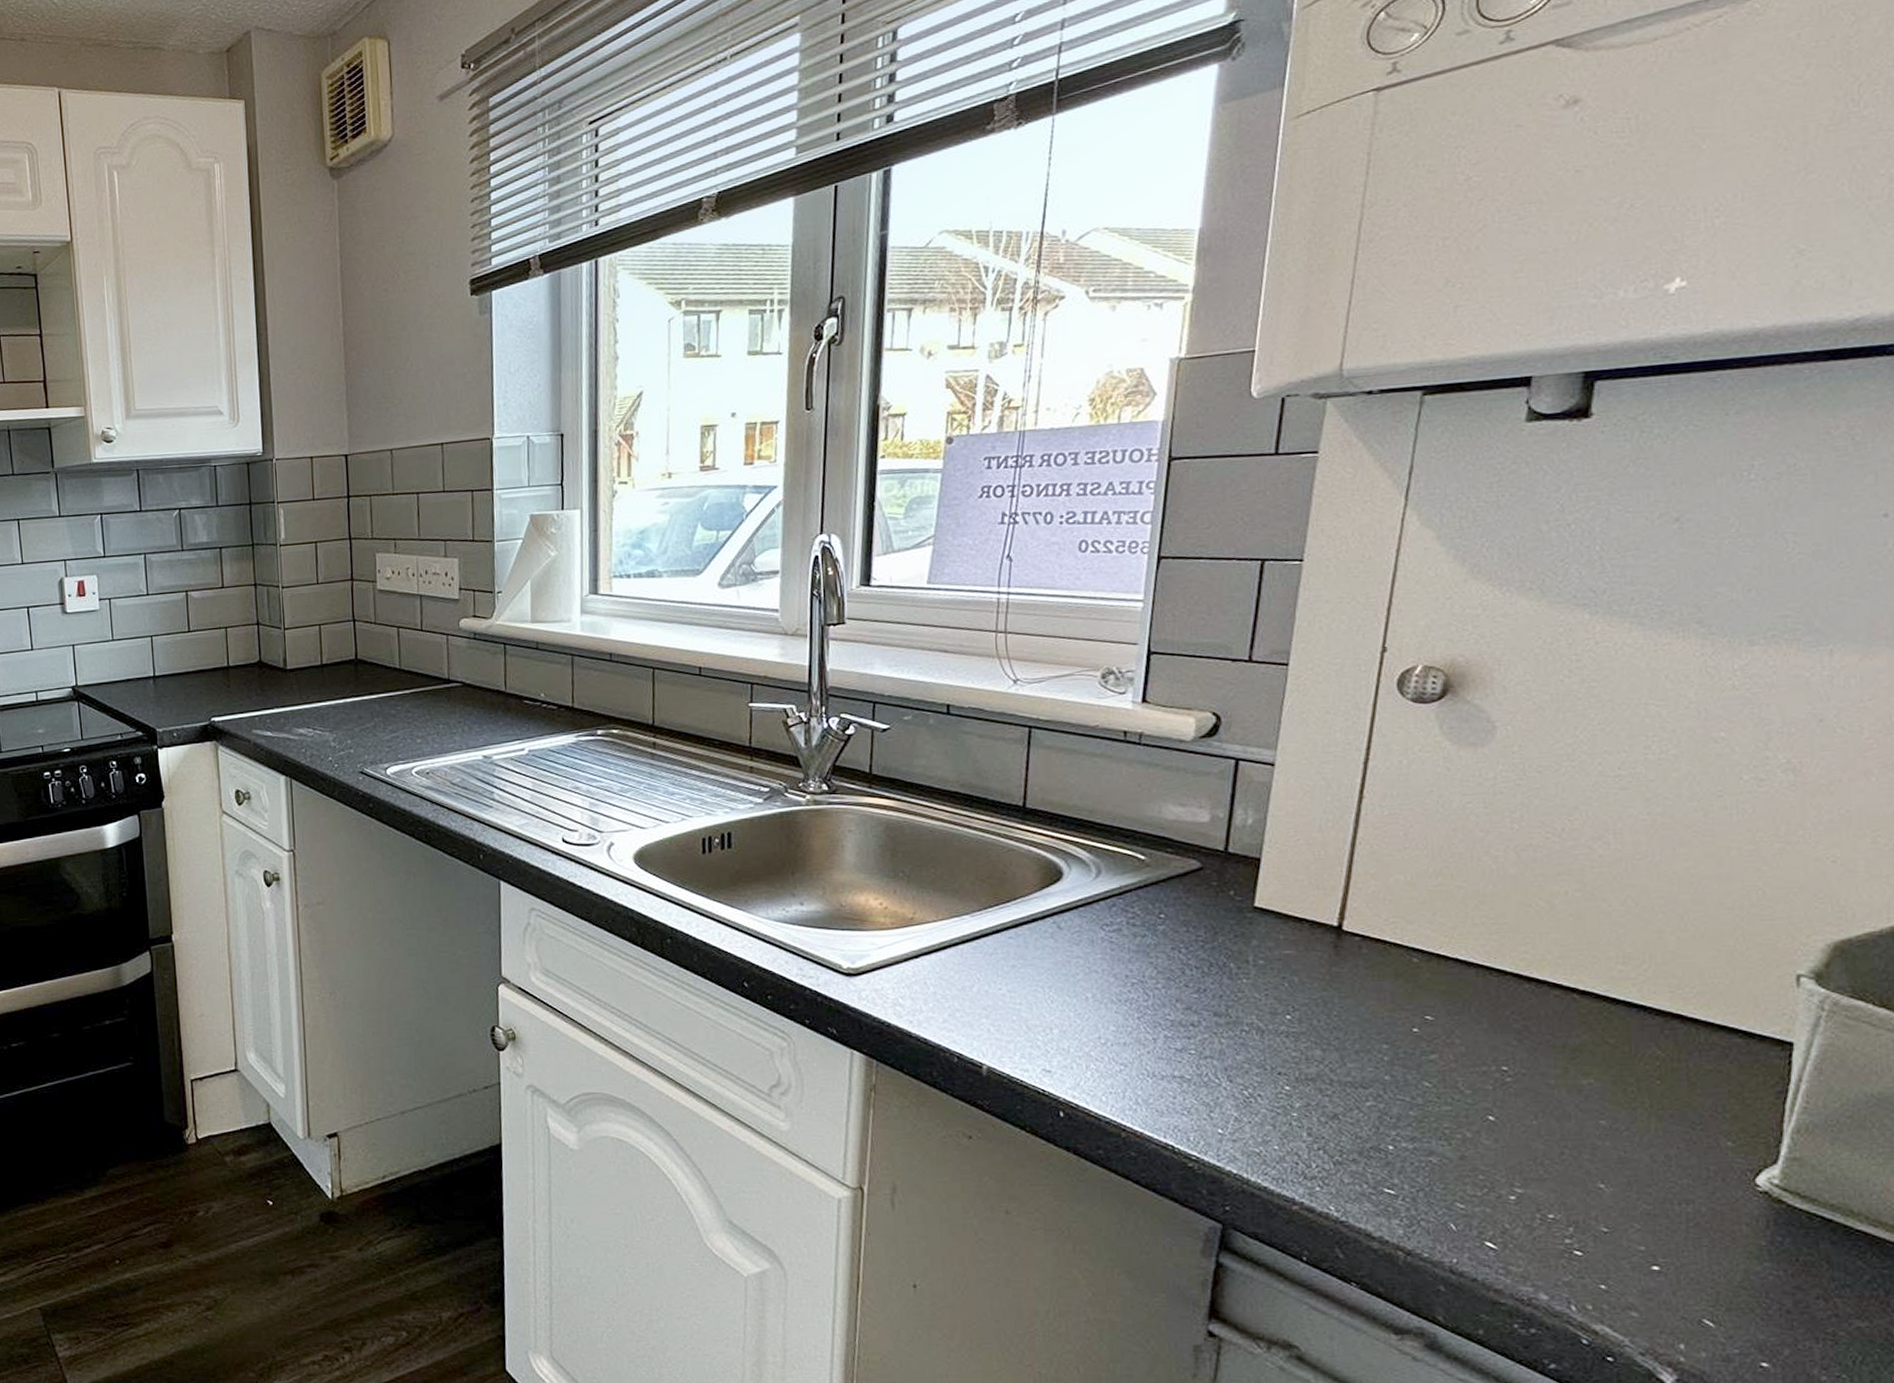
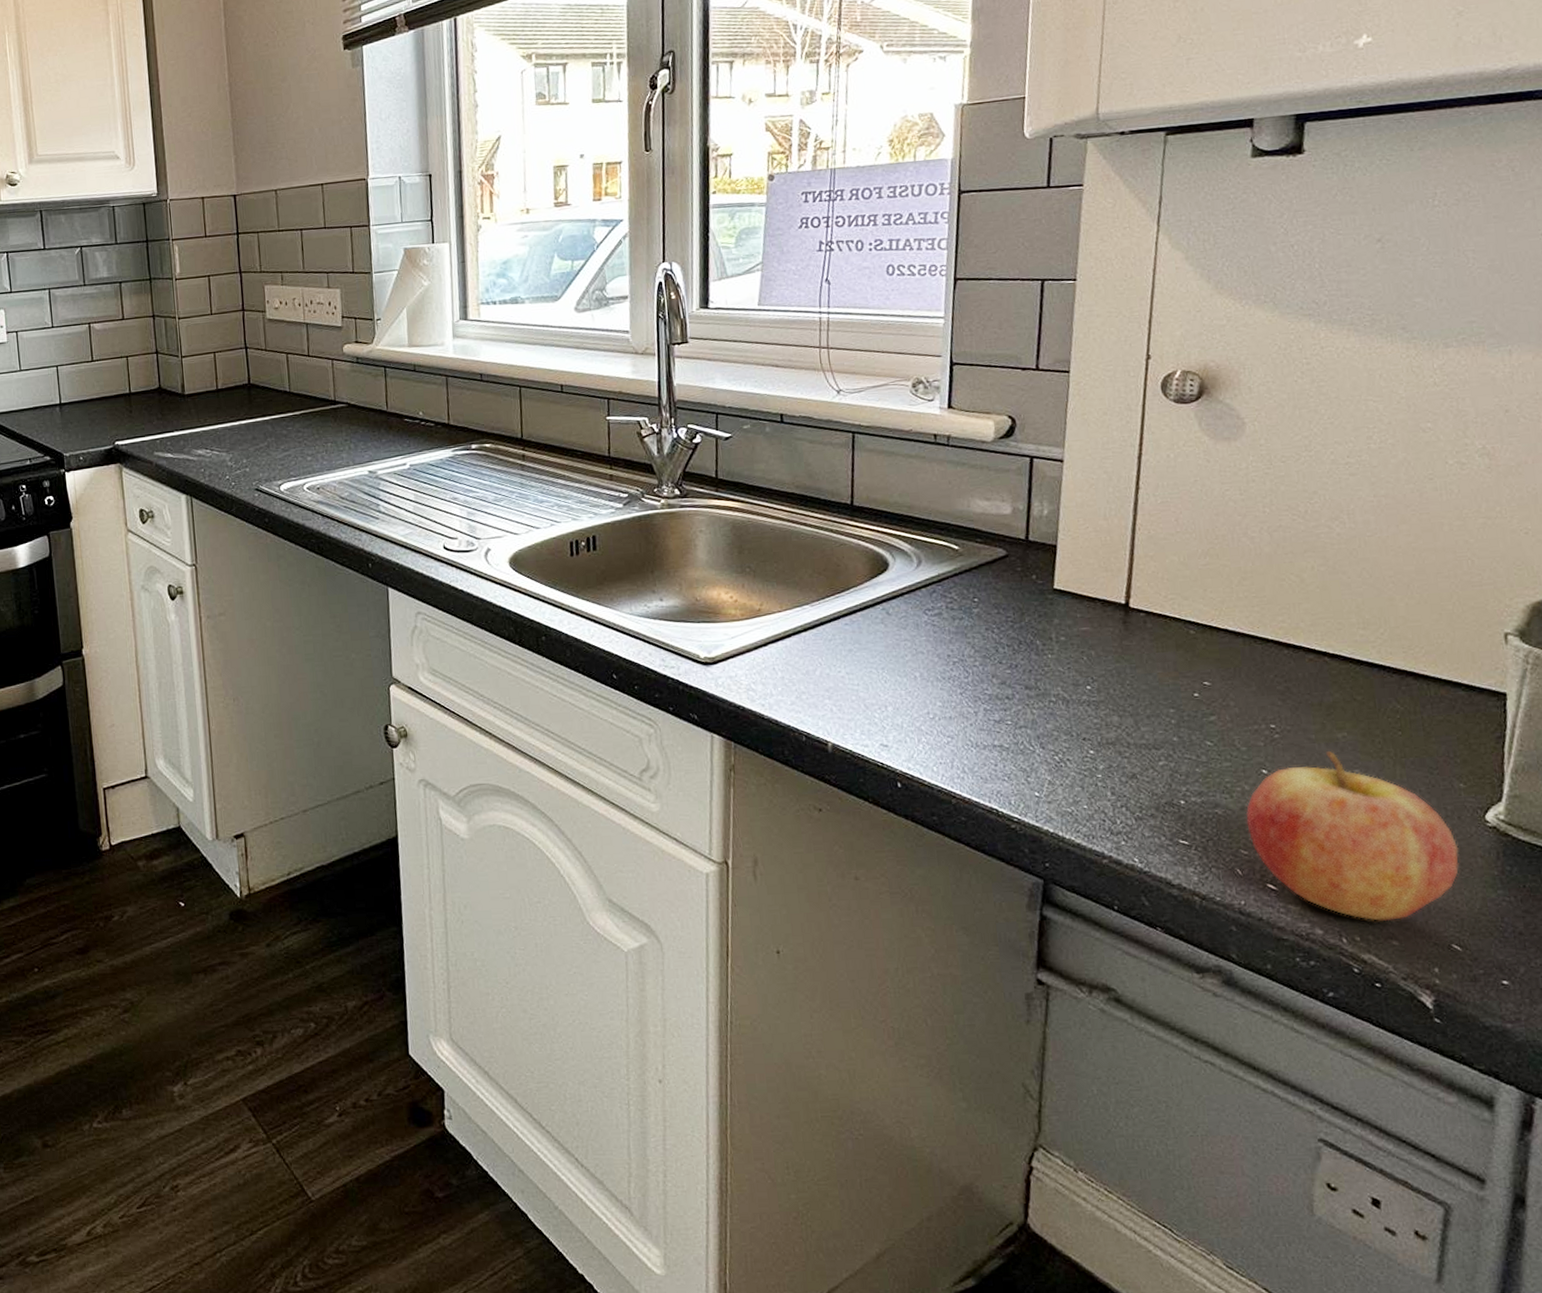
fruit: none [1465,1099,1720,1289] -> present [1245,751,1459,921]

